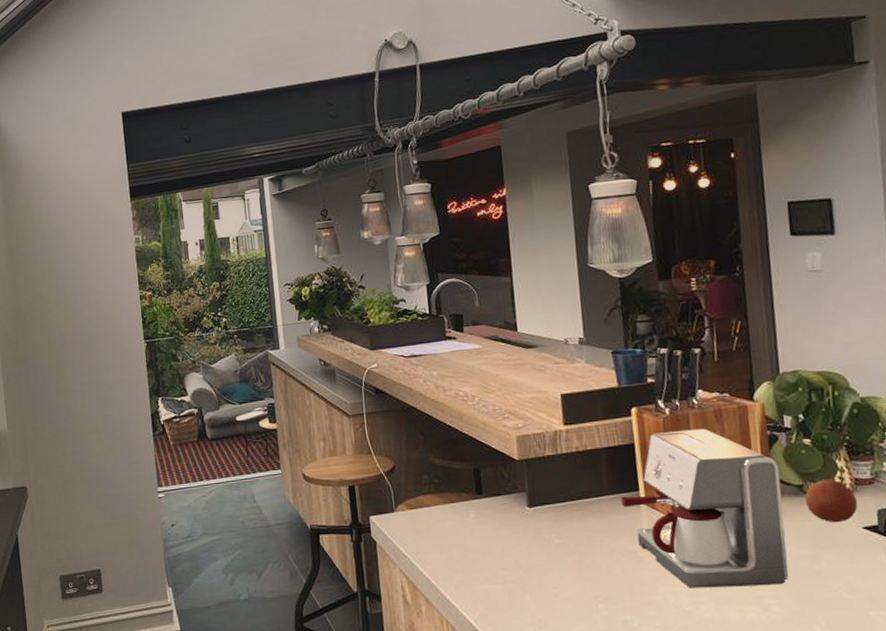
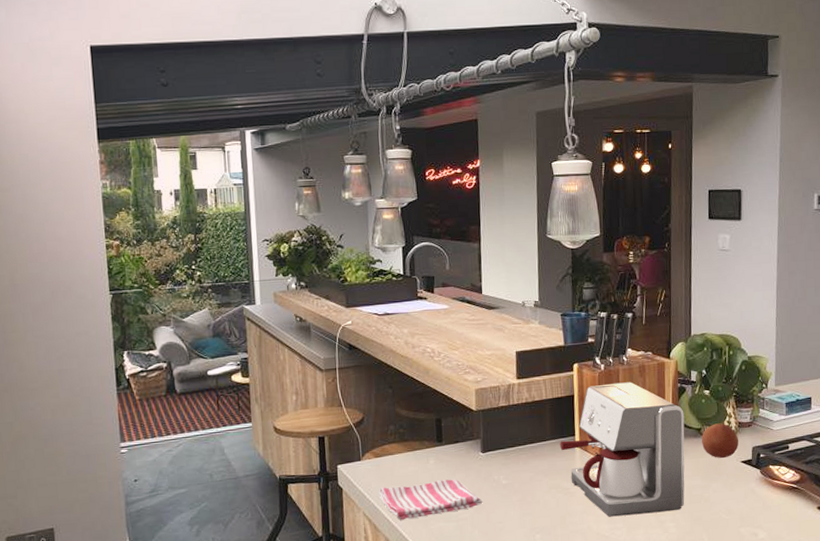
dish towel: none [414,536,532,579] -> present [378,479,482,521]

